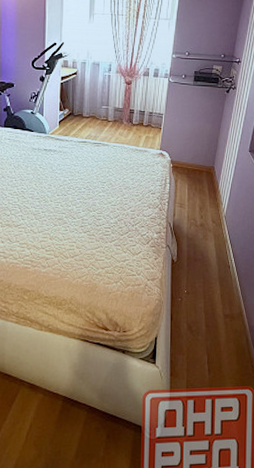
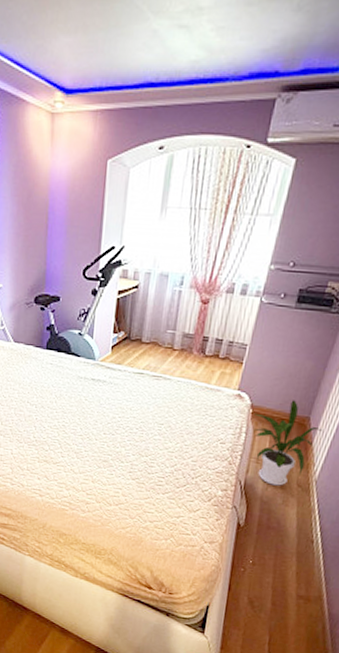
house plant: none [174,154,224,224] -> present [253,400,323,486]

